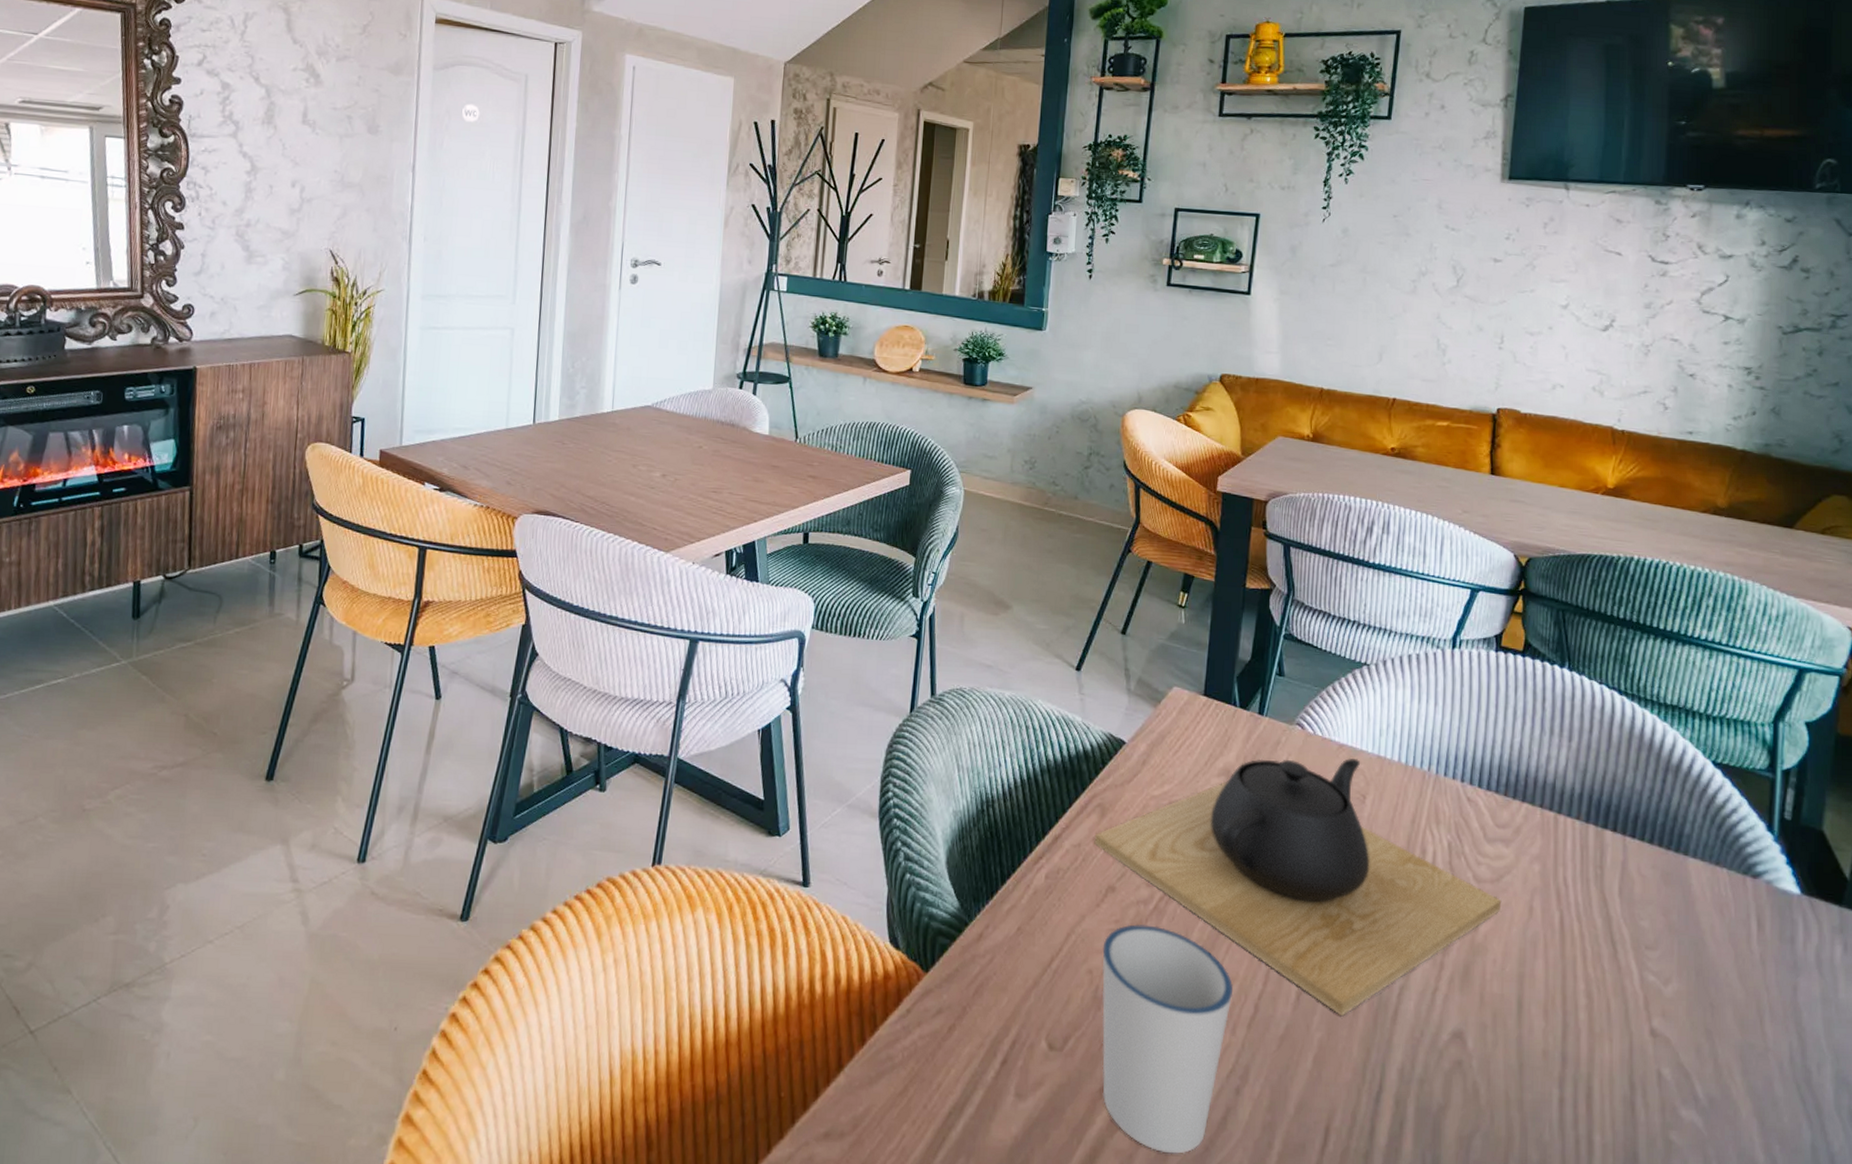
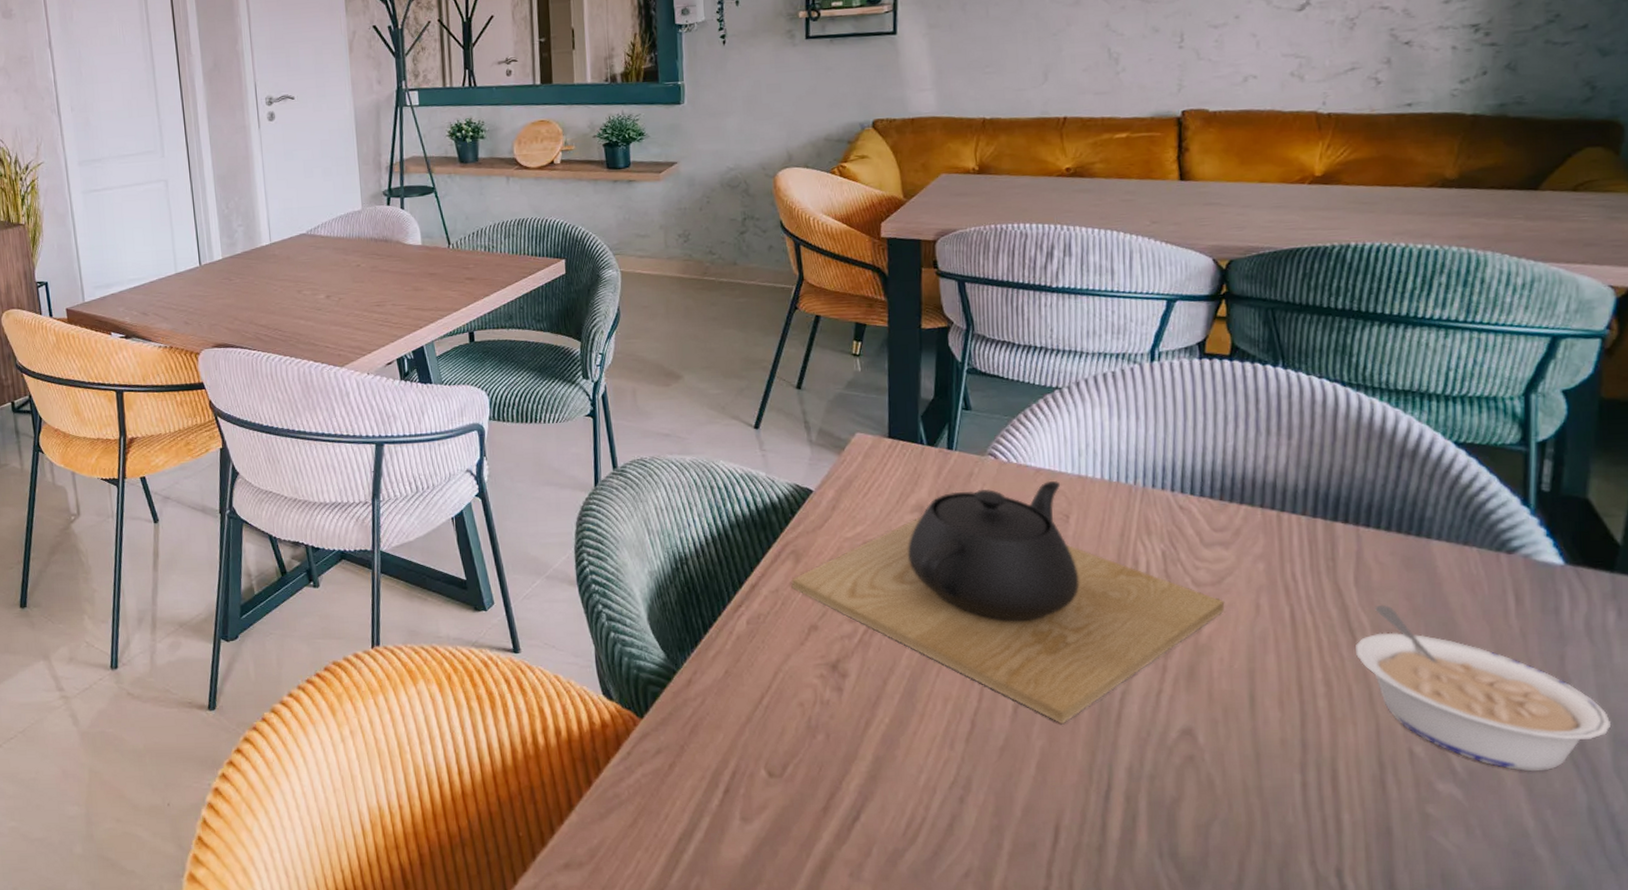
cup: present [1102,924,1233,1154] -> none [811,657,948,860]
legume: none [1616,919,1835,1104] -> present [1356,605,1612,772]

